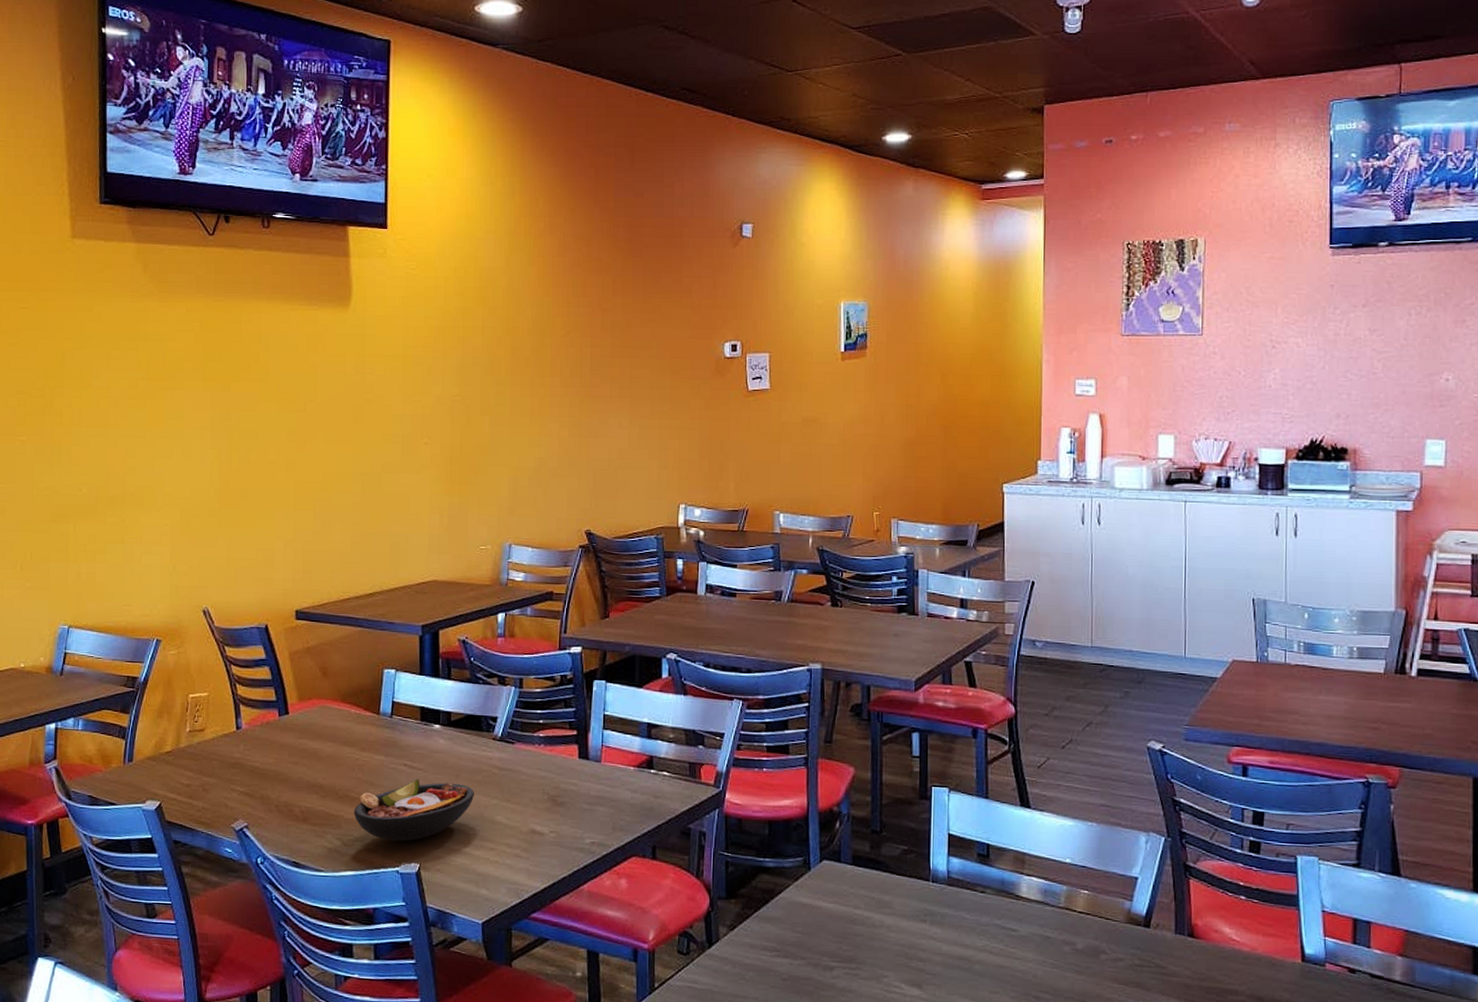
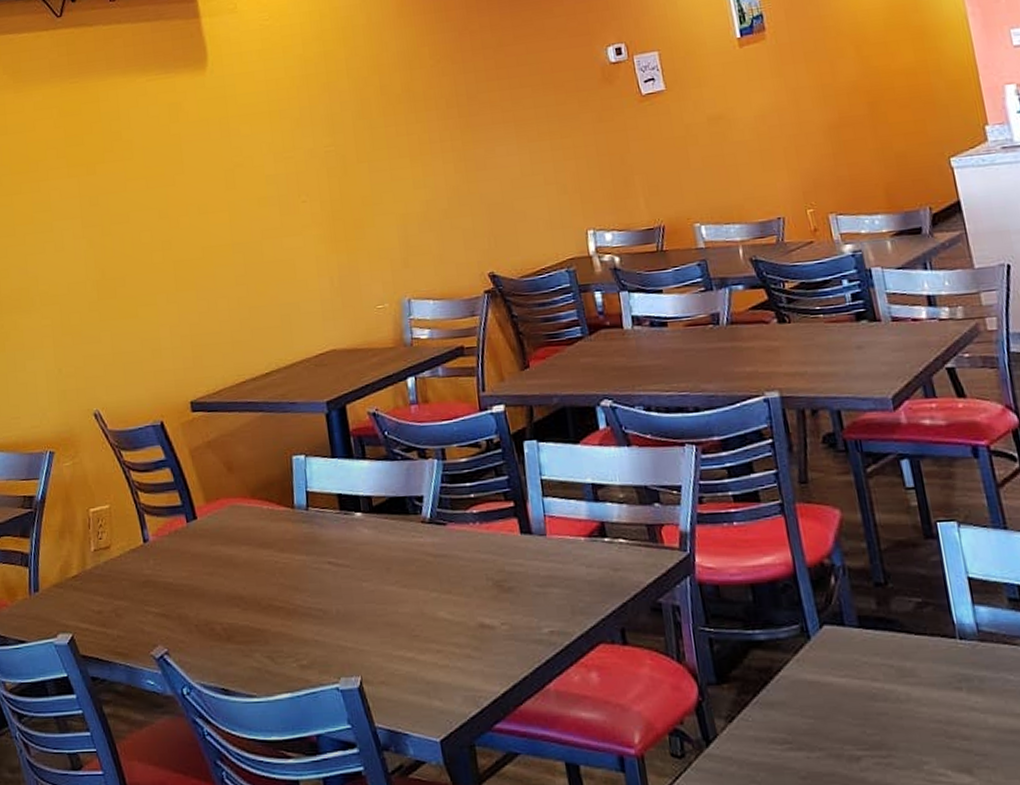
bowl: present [353,779,475,842] -> none [279,577,411,653]

